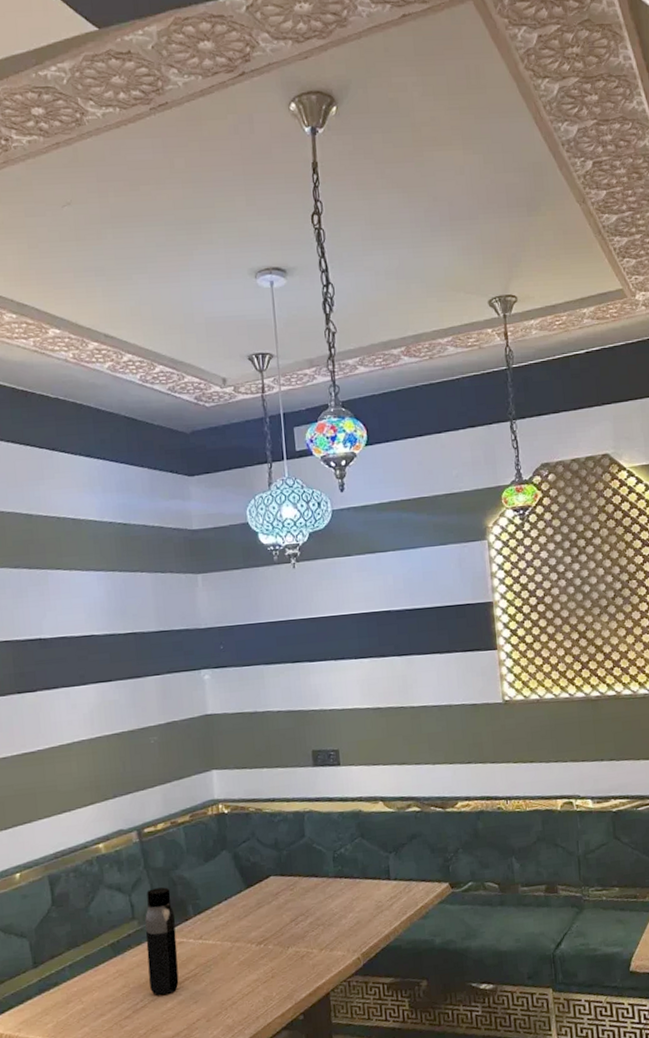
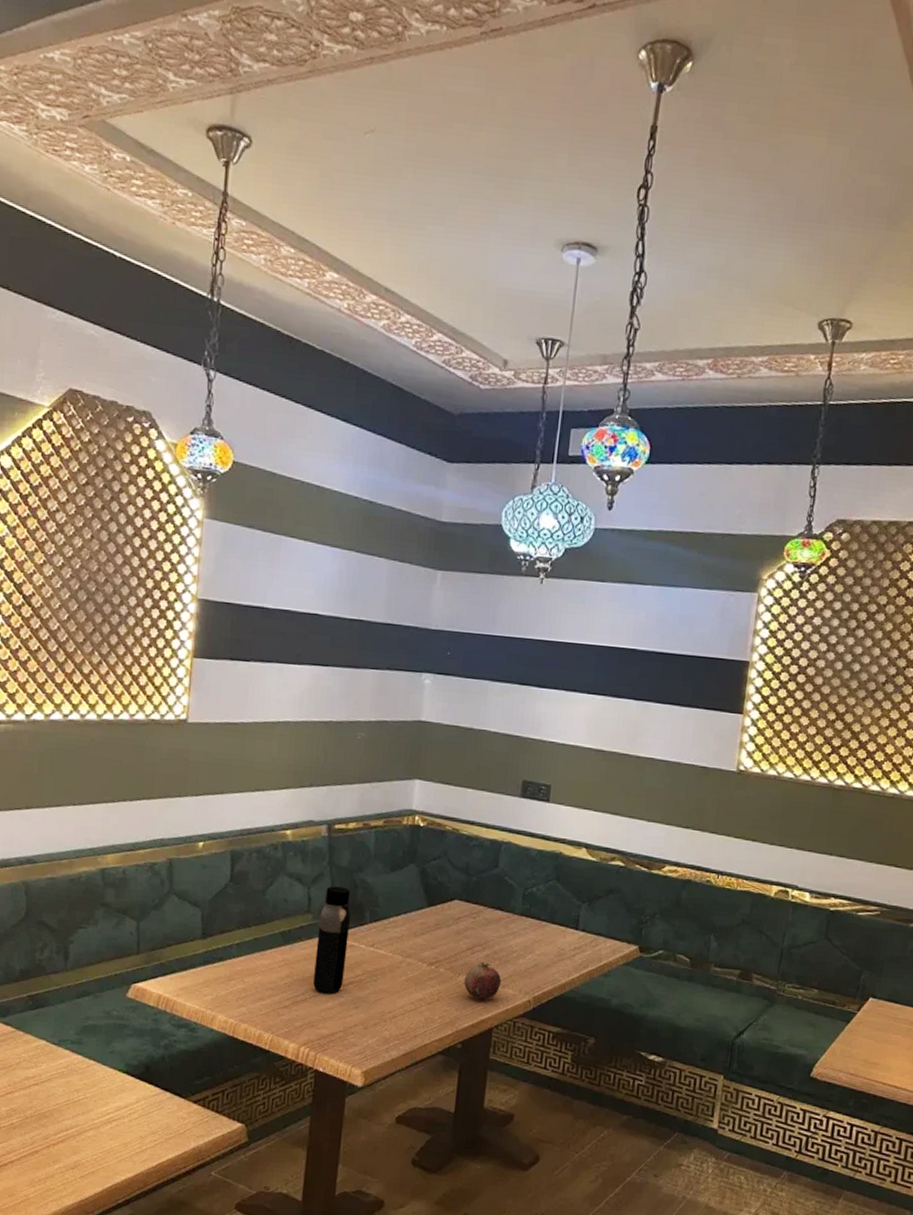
fruit: none [293,930,329,967] -> present [464,962,502,999]

